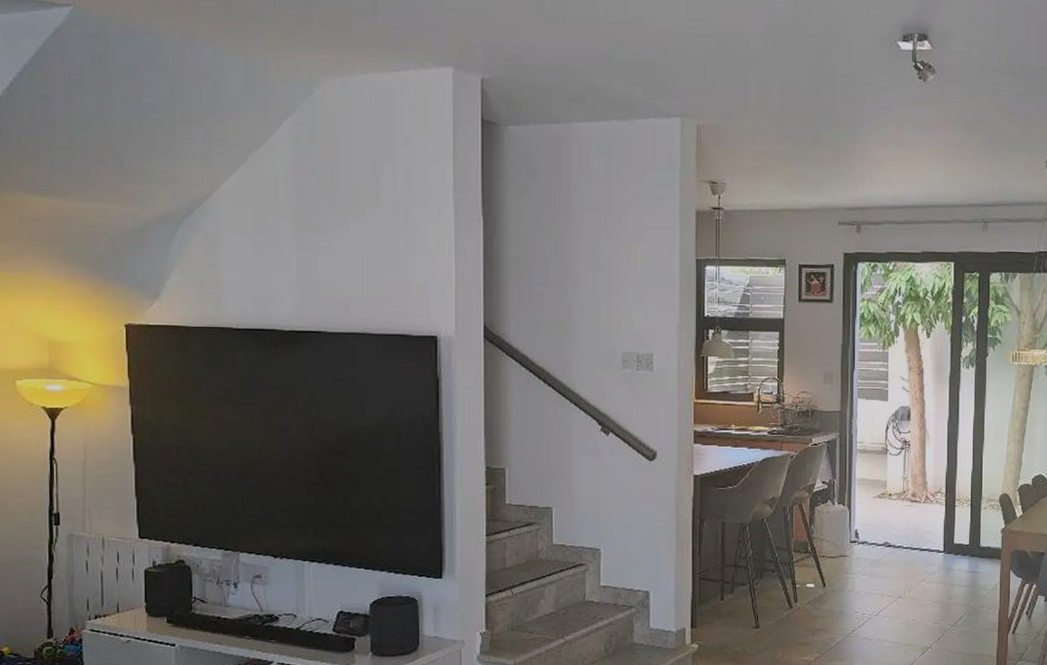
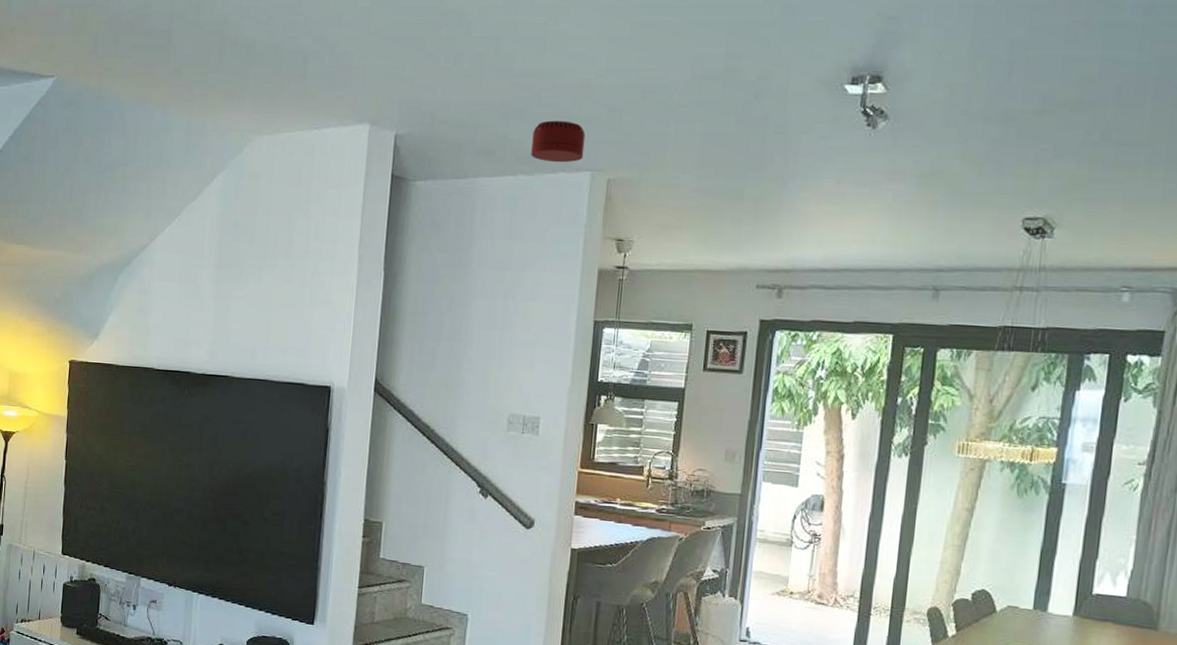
smoke detector: none [622,67,672,109] -> present [531,120,586,163]

